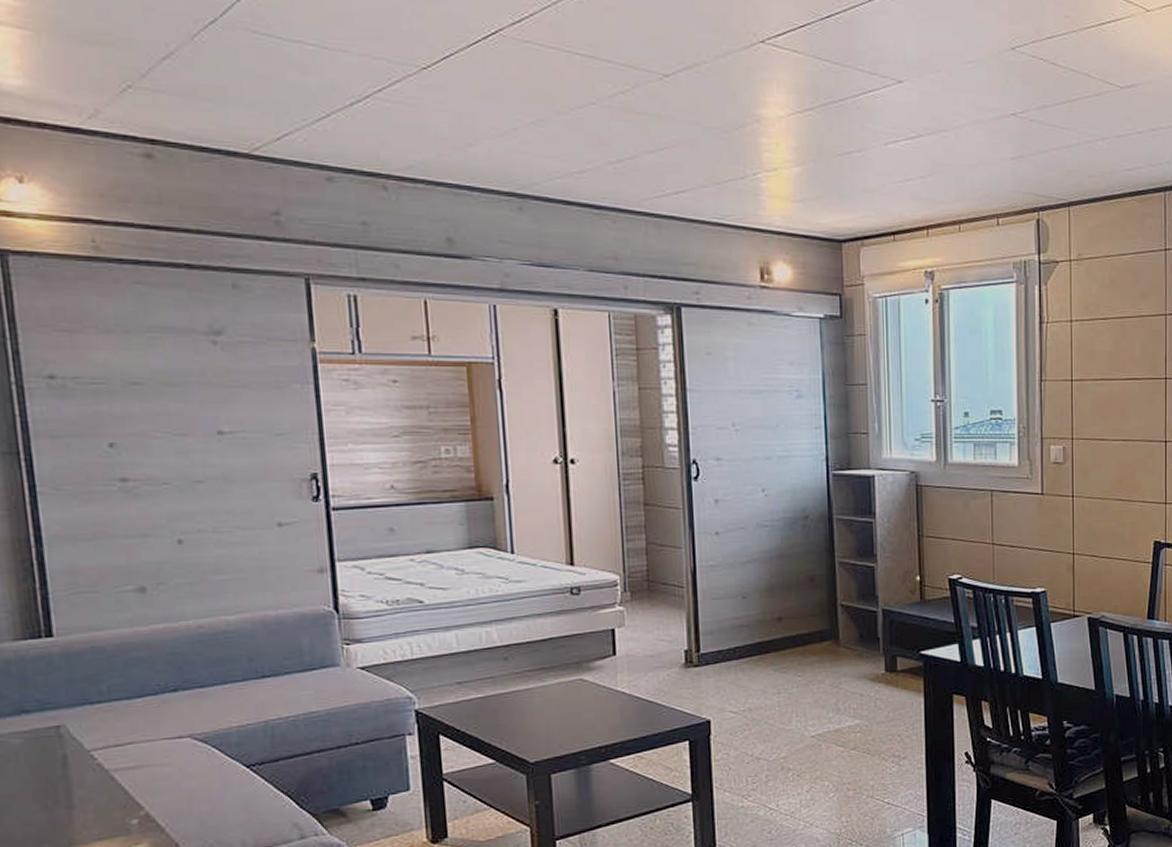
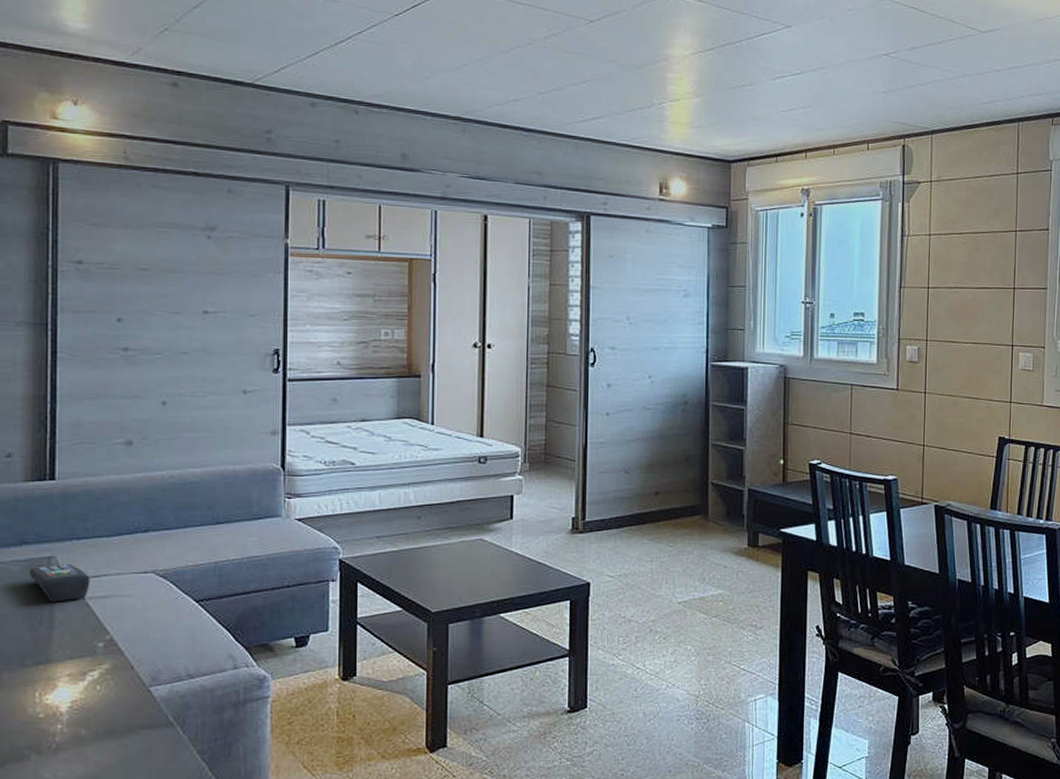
remote control: none [33,732,113,778] -> present [28,563,90,602]

